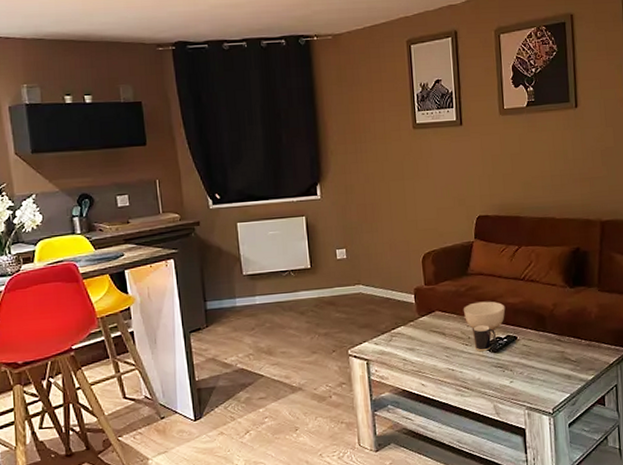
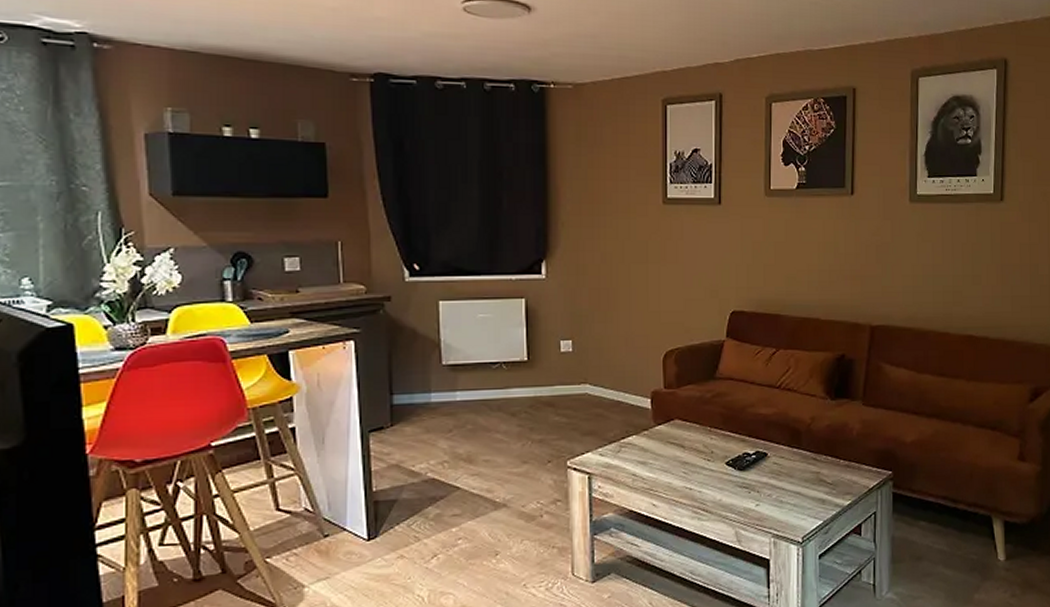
bowl: present [463,301,506,331] -> none [707,410,757,445]
mug: present [473,325,496,352] -> none [717,438,743,469]

